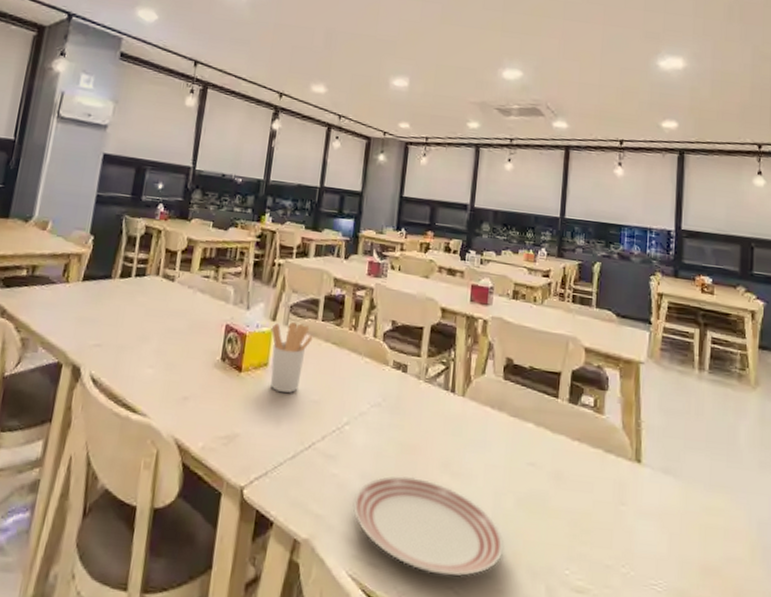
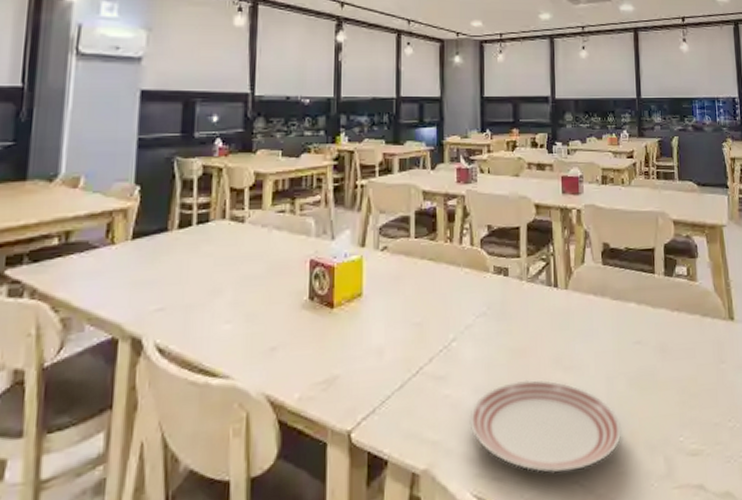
utensil holder: present [270,322,313,393] -> none [361,244,407,321]

